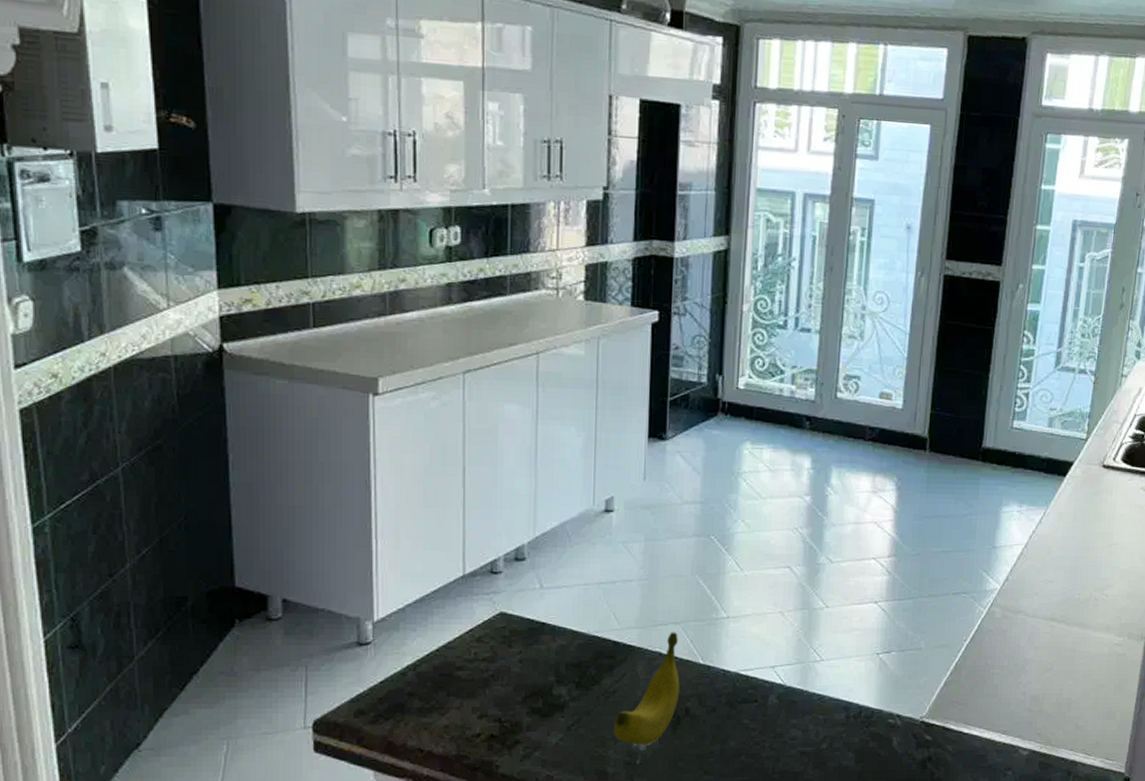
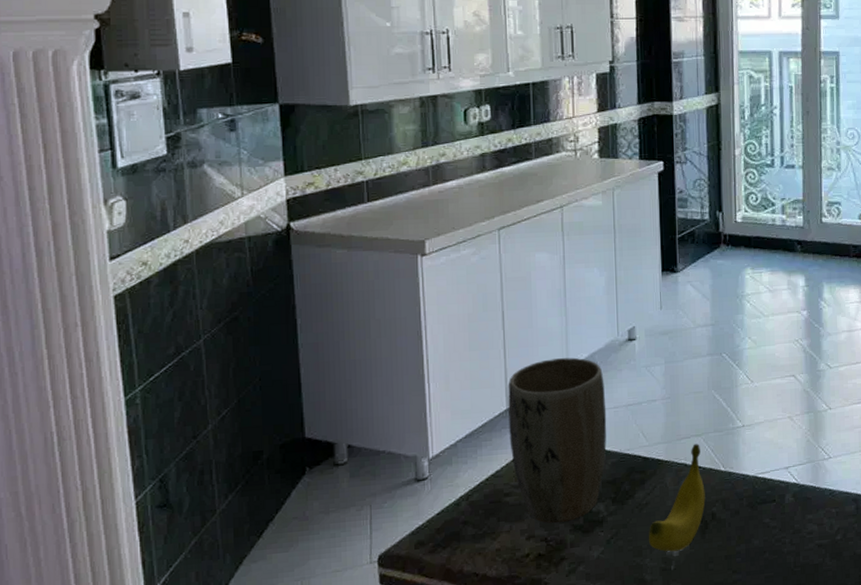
plant pot: none [465,524,576,704] -> present [508,357,607,523]

